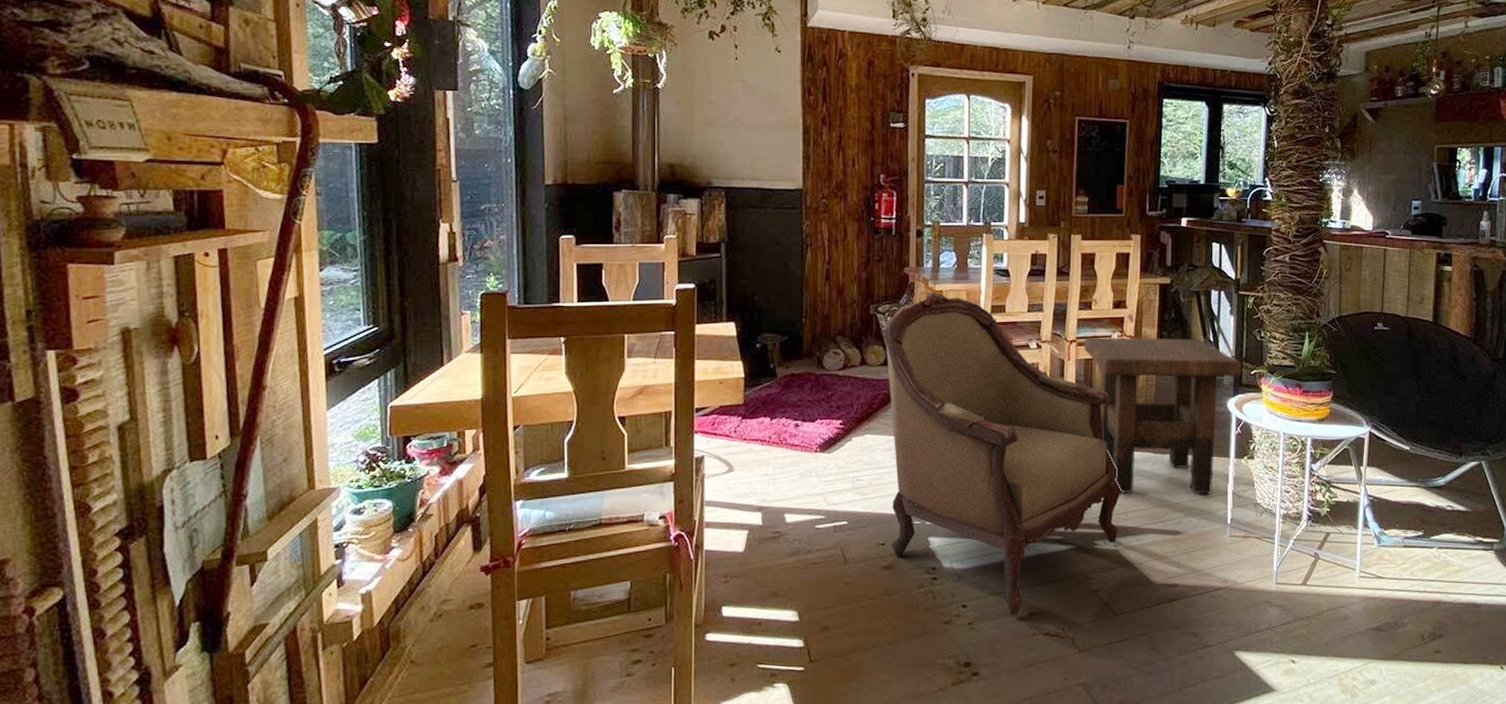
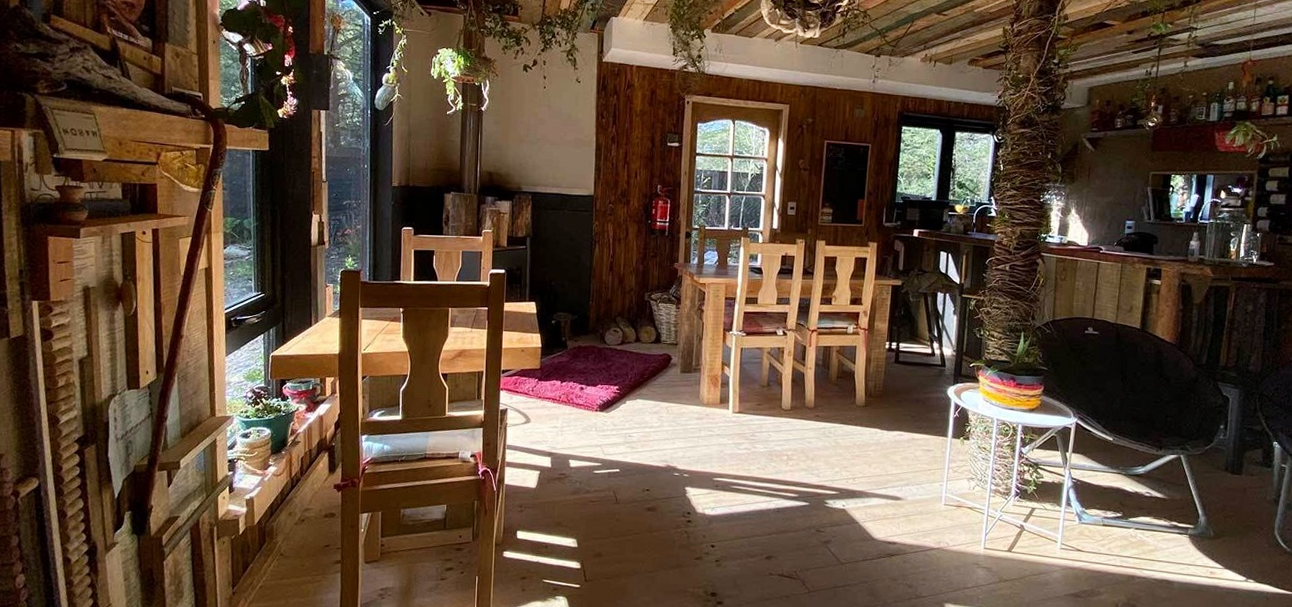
armchair: present [885,292,1121,616] -> none [654,284,851,557]
side table: present [1084,337,1241,495] -> none [824,328,961,468]

